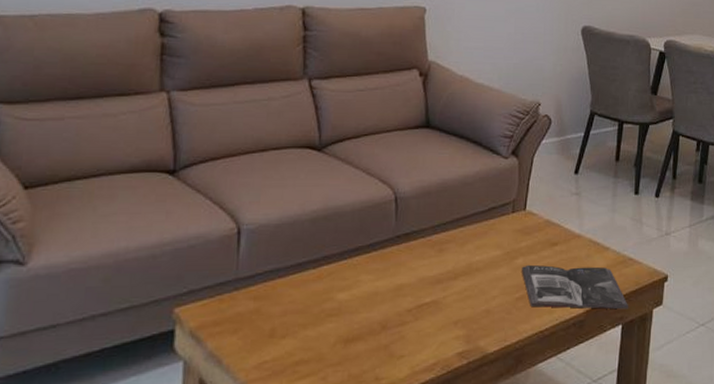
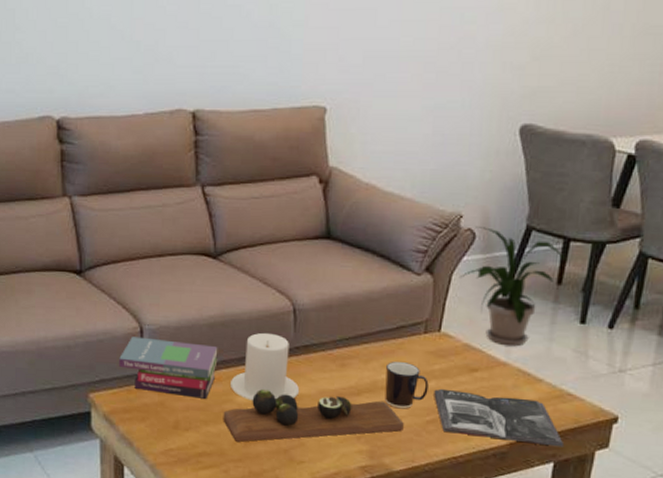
books: none [211,238,320,300] -> present [119,336,218,399]
decorative tray: none [322,282,496,343] -> present [223,388,404,442]
candle: none [331,223,401,297] -> present [231,332,300,401]
mug: none [479,241,517,289] -> present [385,361,429,409]
house plant: none [539,112,622,218] -> present [458,225,567,345]

